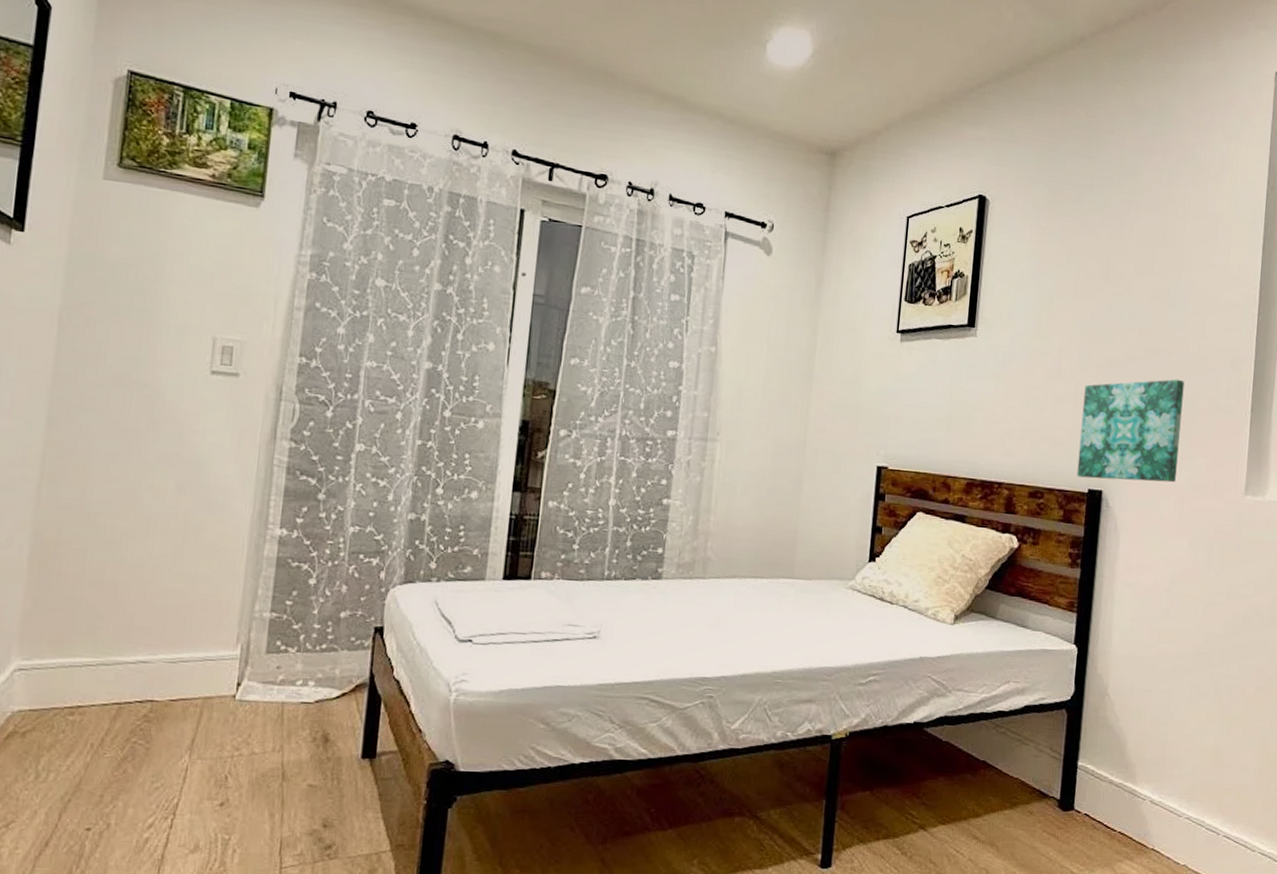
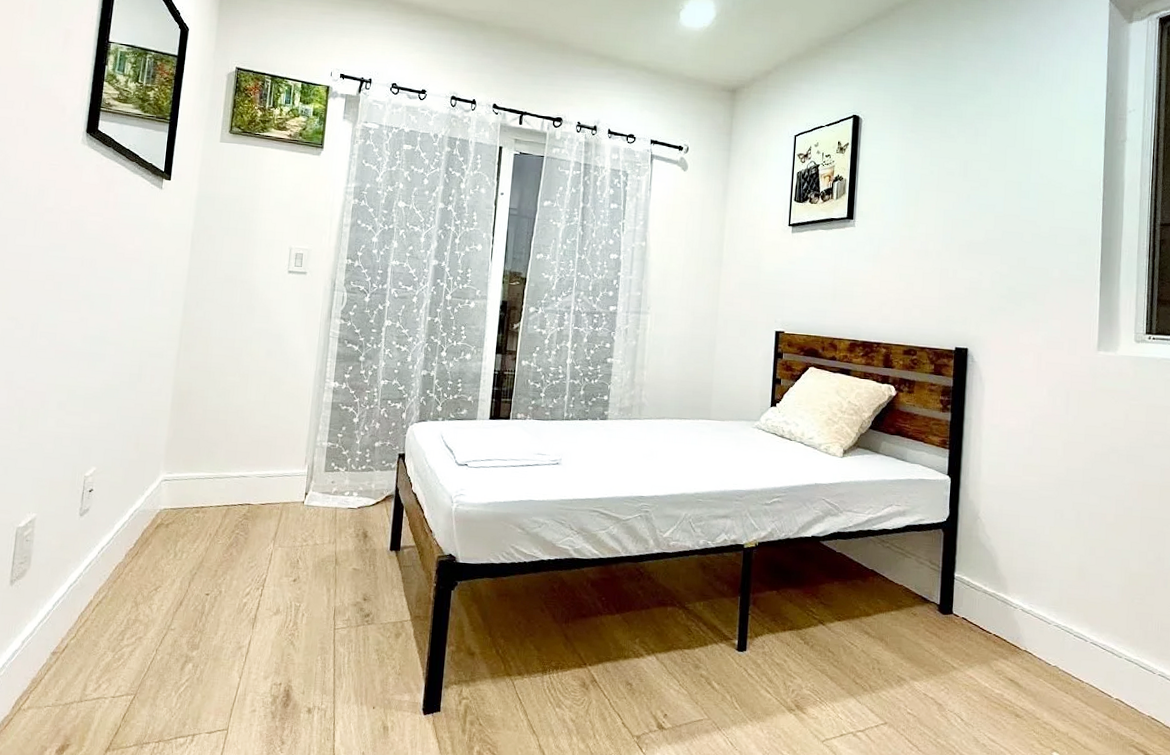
wall art: present [1077,379,1185,483] -> none [945,255,1038,341]

